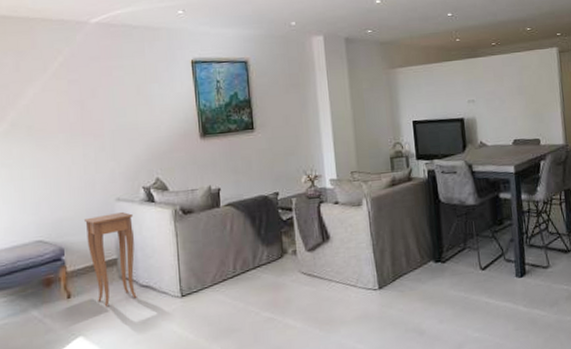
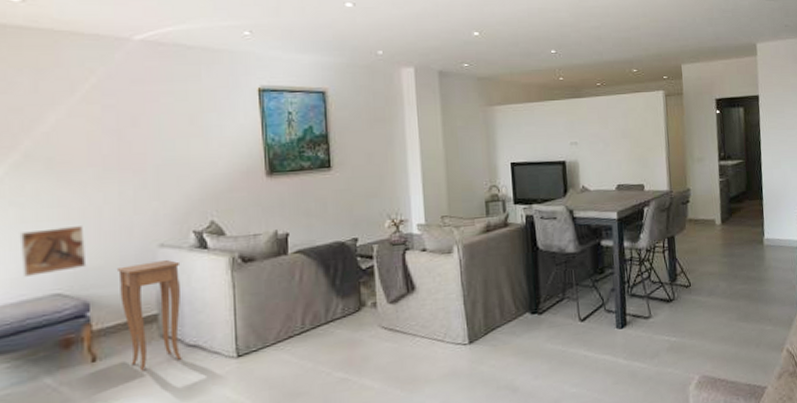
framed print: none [9,182,61,226] -> present [19,224,87,277]

